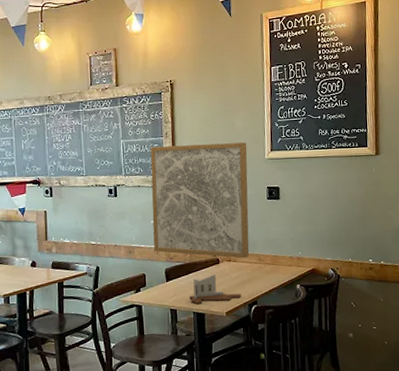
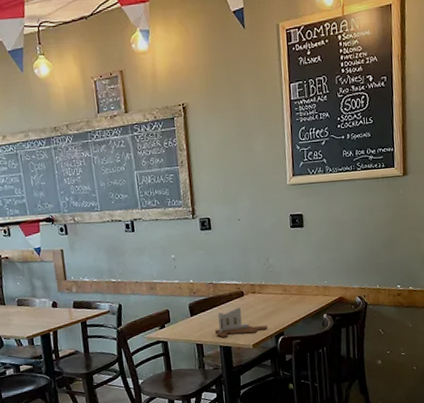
wall art: present [150,142,250,258] -> none [166,168,274,290]

